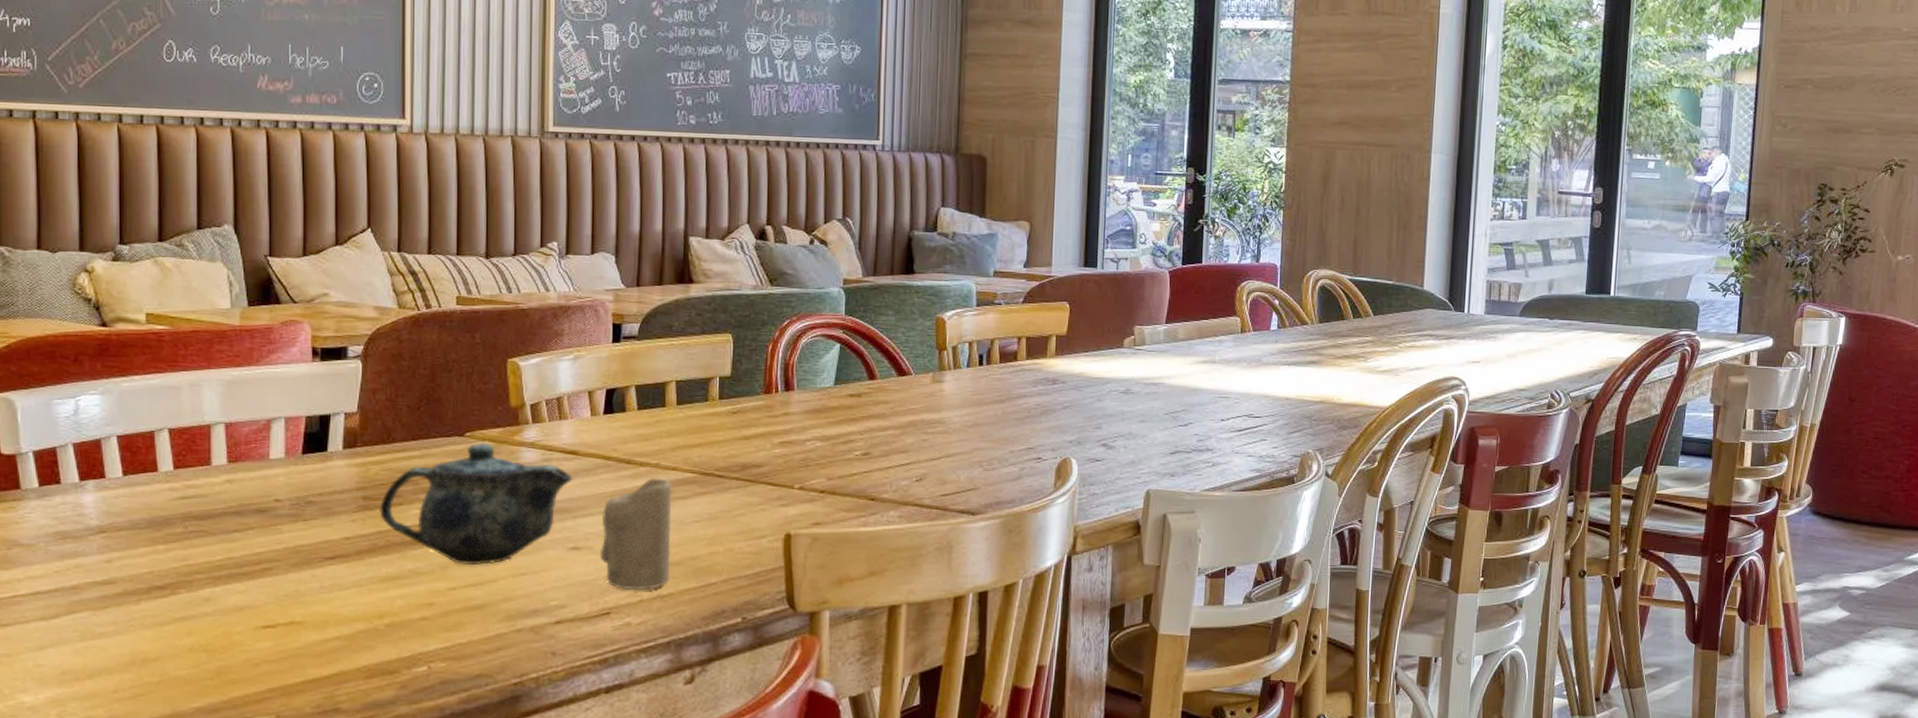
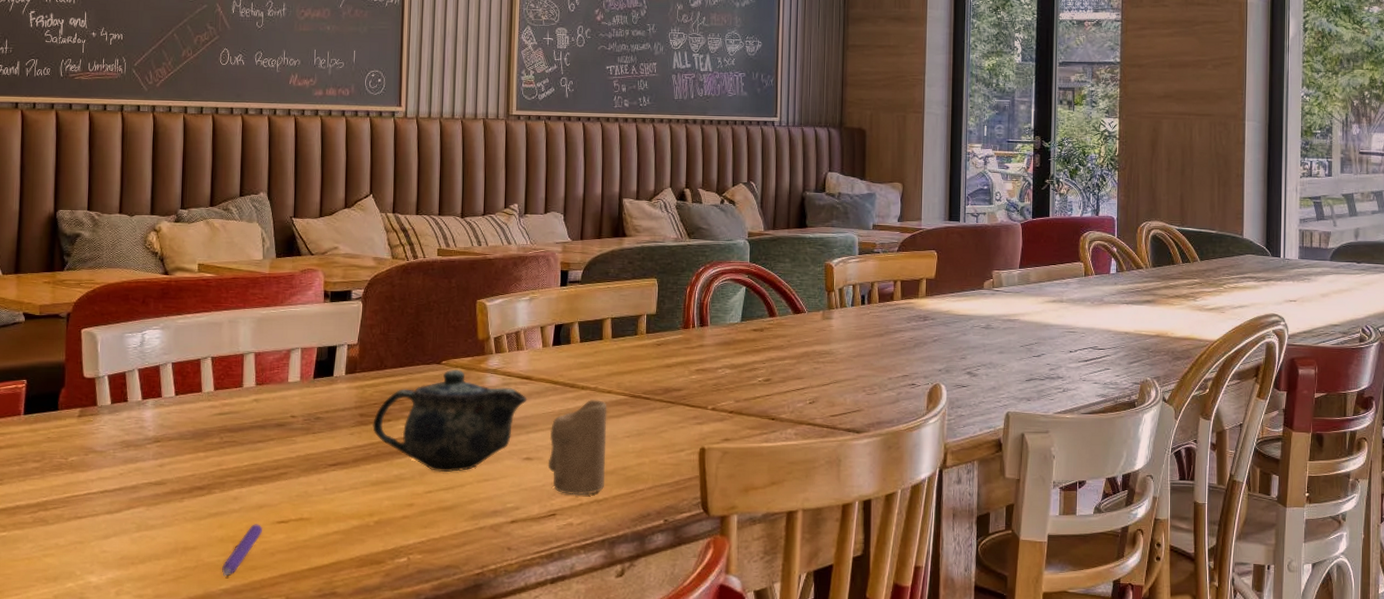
pen: none [193,629,243,693] -> present [222,524,262,577]

